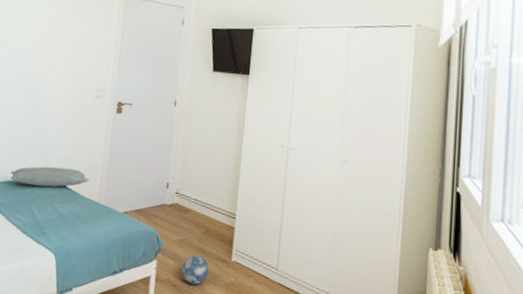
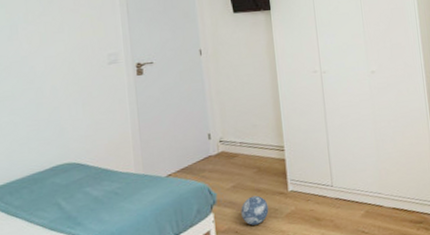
pillow: present [10,166,90,187] -> none [19,145,122,178]

